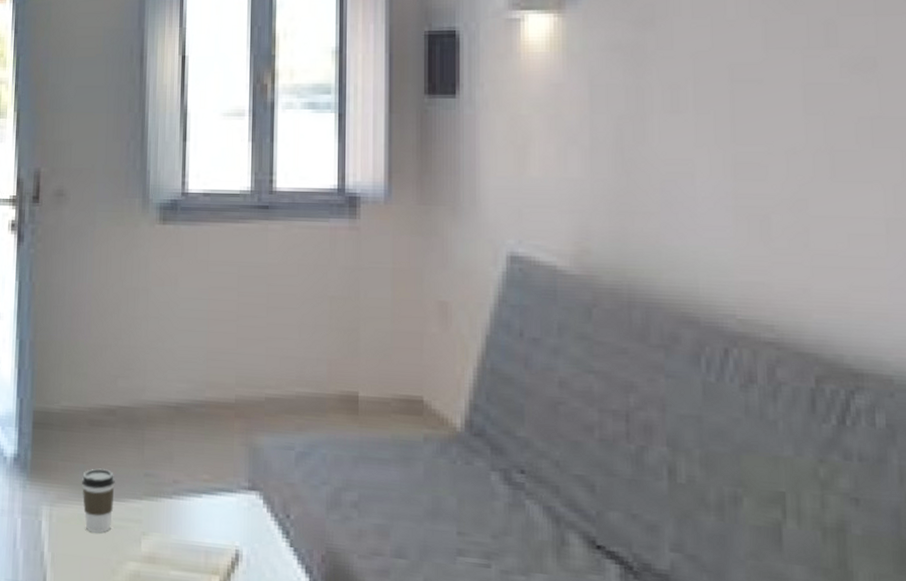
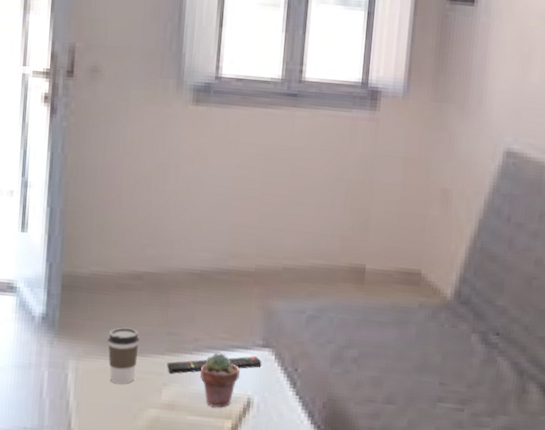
remote control: none [145,500,249,521] -> present [167,356,262,374]
potted succulent: none [181,497,225,561] -> present [199,353,240,408]

